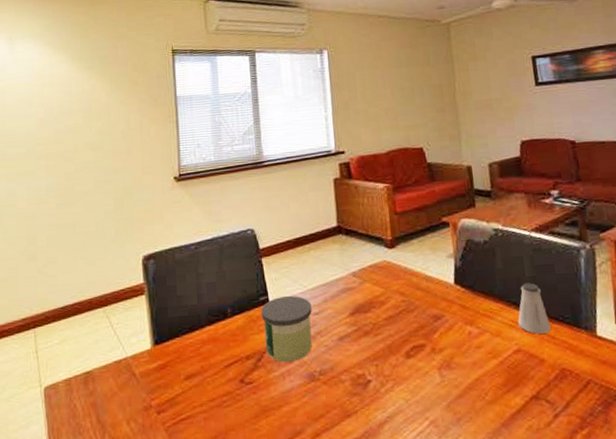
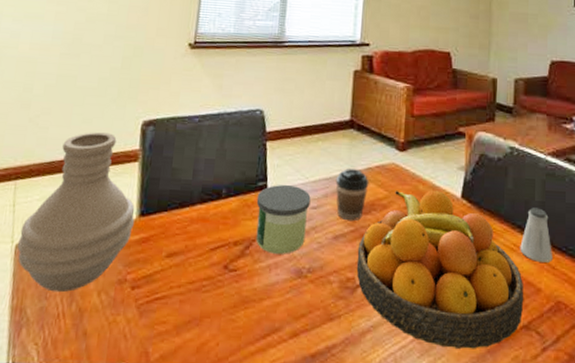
vase: none [45,272,151,427] -> present [17,132,135,293]
coffee cup: none [332,271,365,322] -> present [335,168,369,221]
fruit bowl: none [363,280,530,428] -> present [356,190,524,349]

